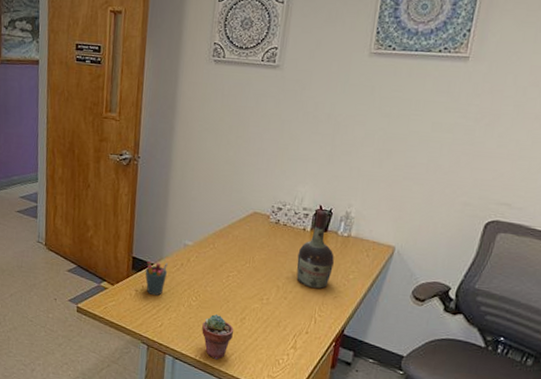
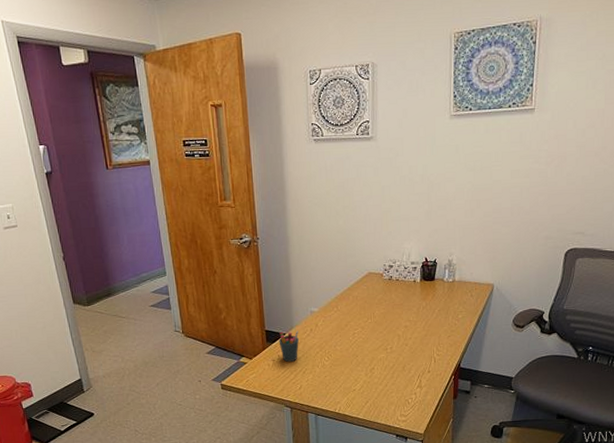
potted succulent: present [202,313,233,360] -> none [337,369,365,409]
cognac bottle: present [296,209,334,289] -> none [412,261,444,332]

